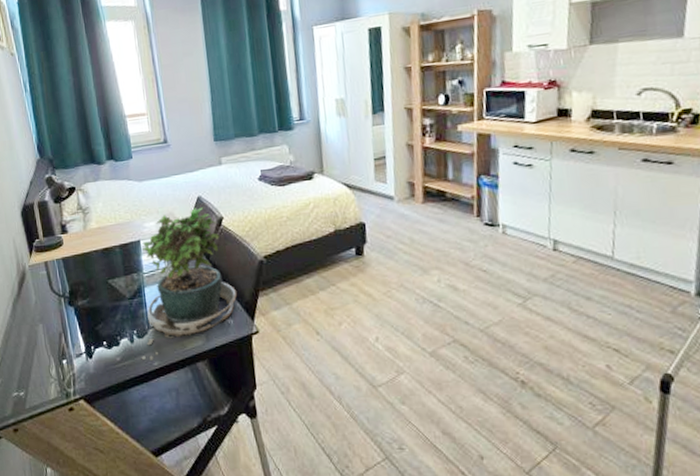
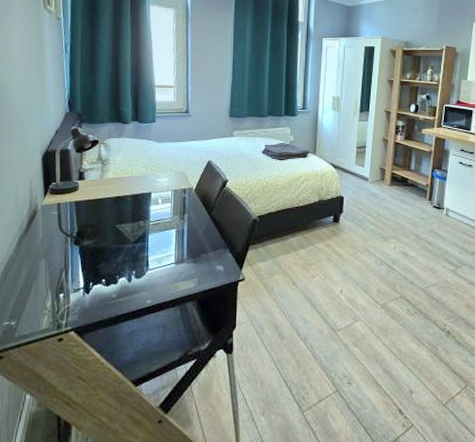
potted plant: present [141,207,237,361] -> none [135,170,230,299]

